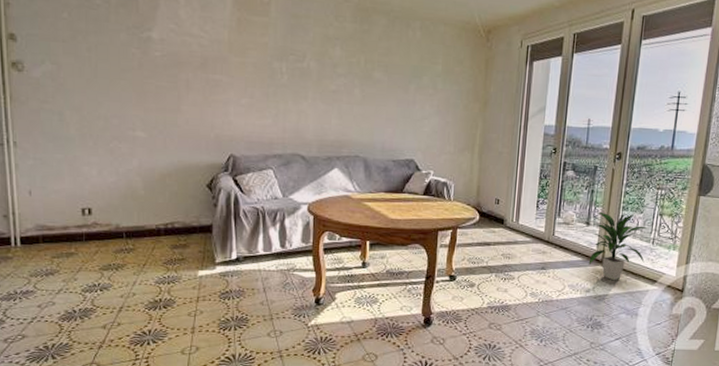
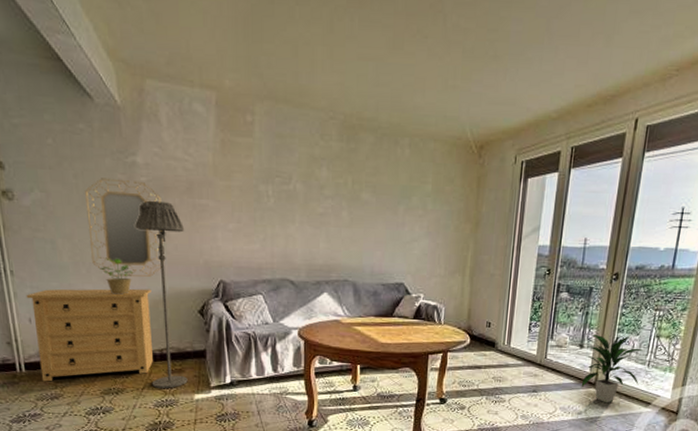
dresser: none [28,161,159,257] -> present [26,288,153,382]
home mirror: none [98,52,175,150] -> present [85,178,165,277]
potted plant: none [107,131,142,168] -> present [100,258,134,295]
floor lamp: none [147,74,196,264] -> present [135,200,188,388]

